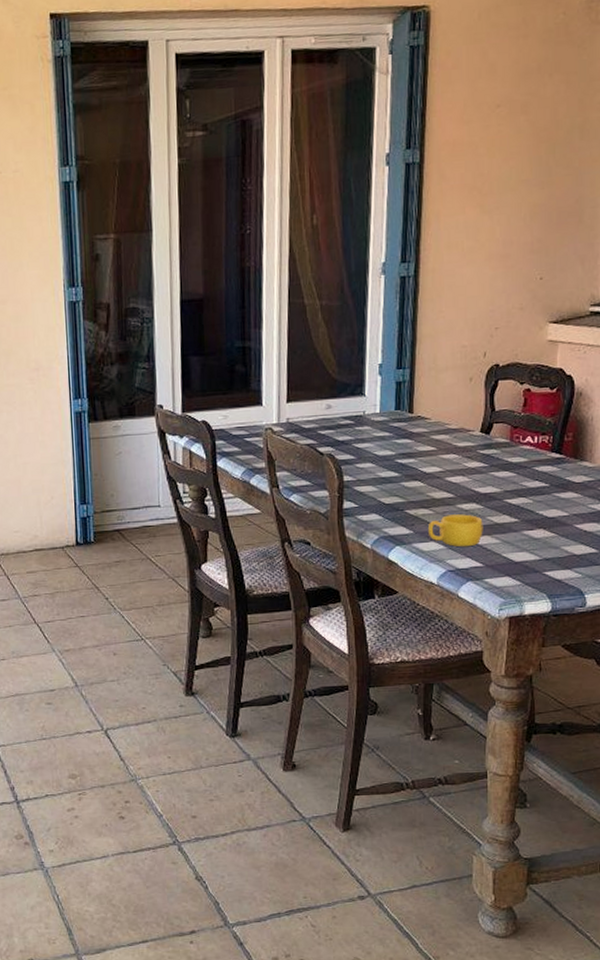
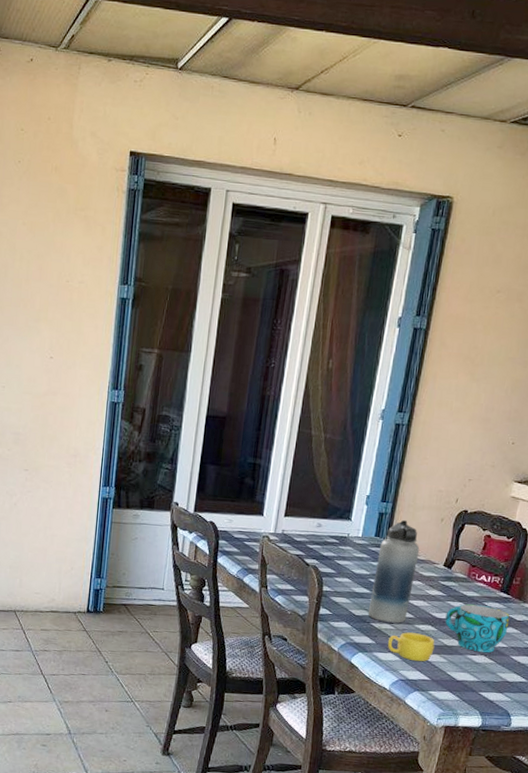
water bottle: none [399,385,450,507] -> present [368,519,420,623]
cup: none [491,470,567,526] -> present [445,603,510,653]

